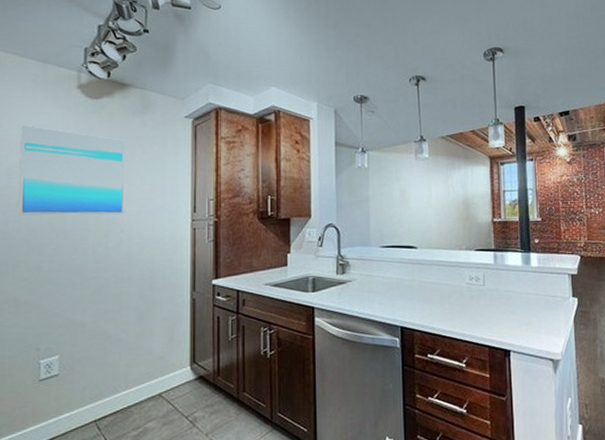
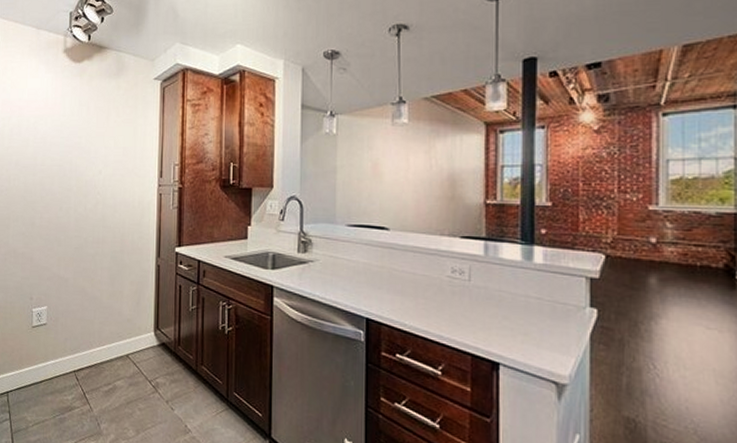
wall art: present [18,126,125,215] -> none [17,89,102,177]

